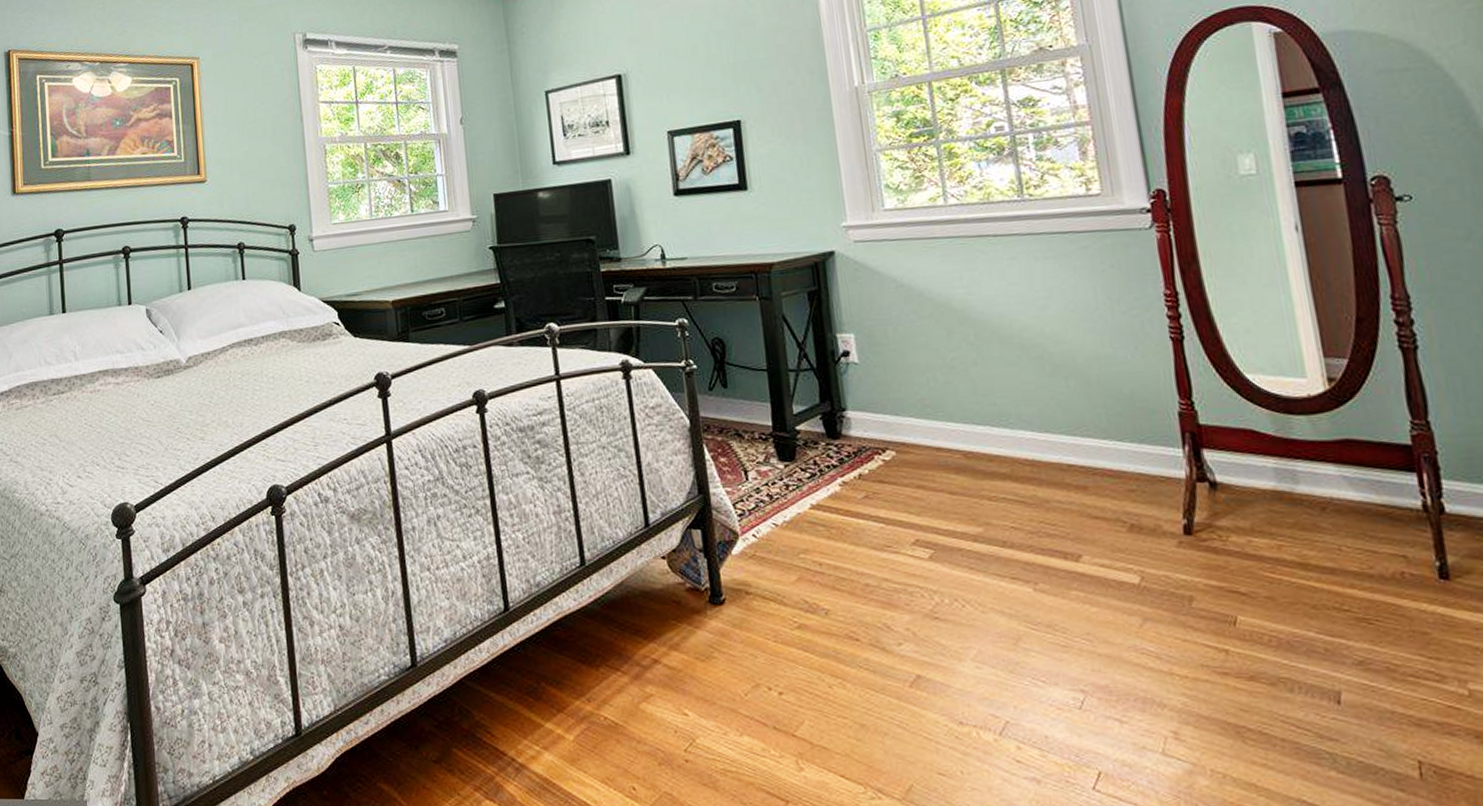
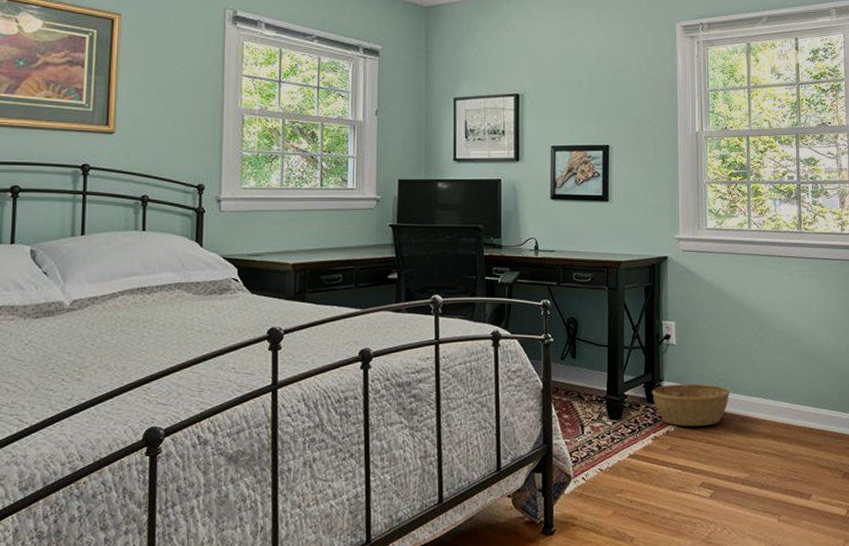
basket: none [832,411,943,468] -> present [652,383,730,426]

